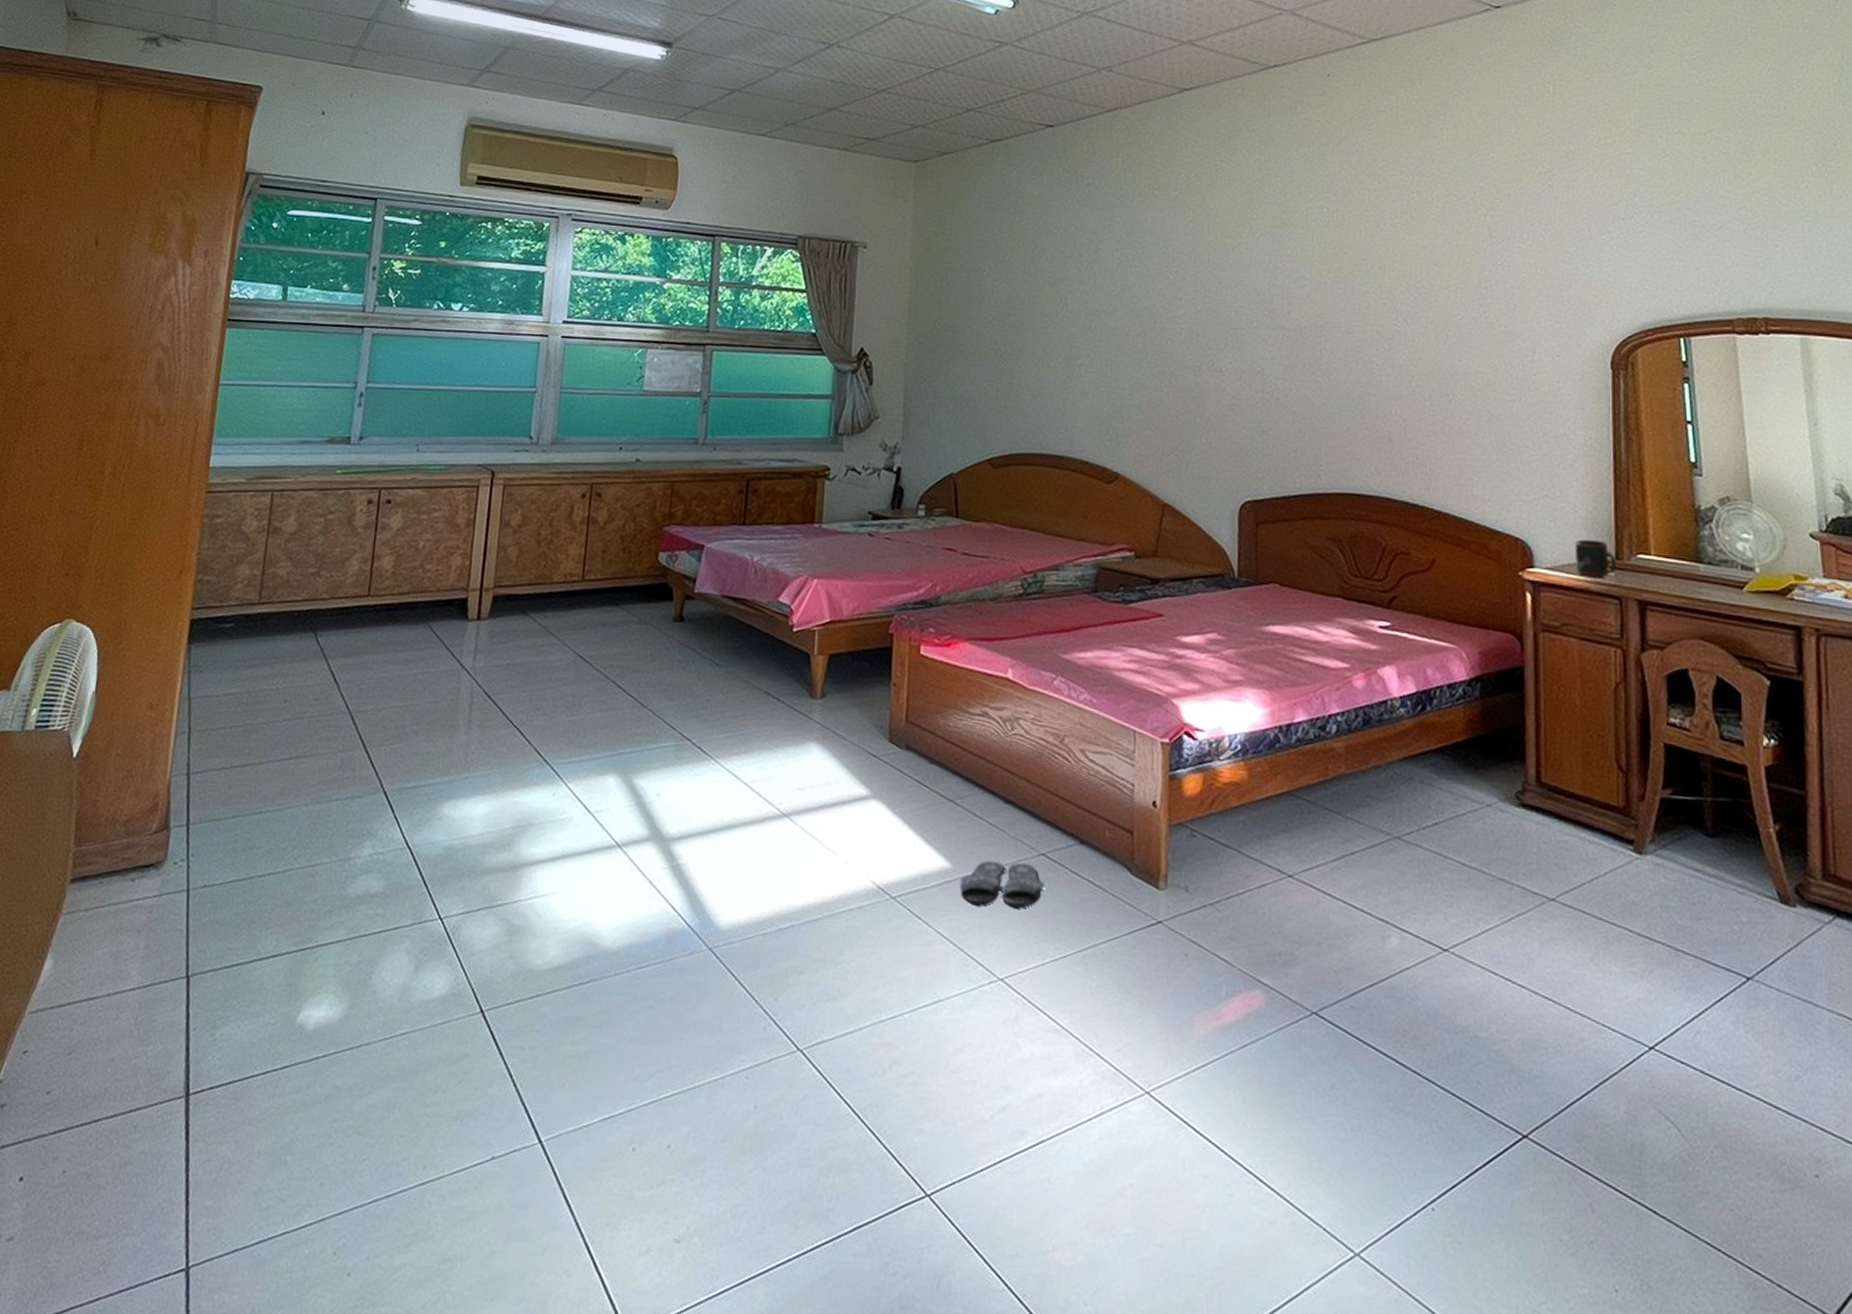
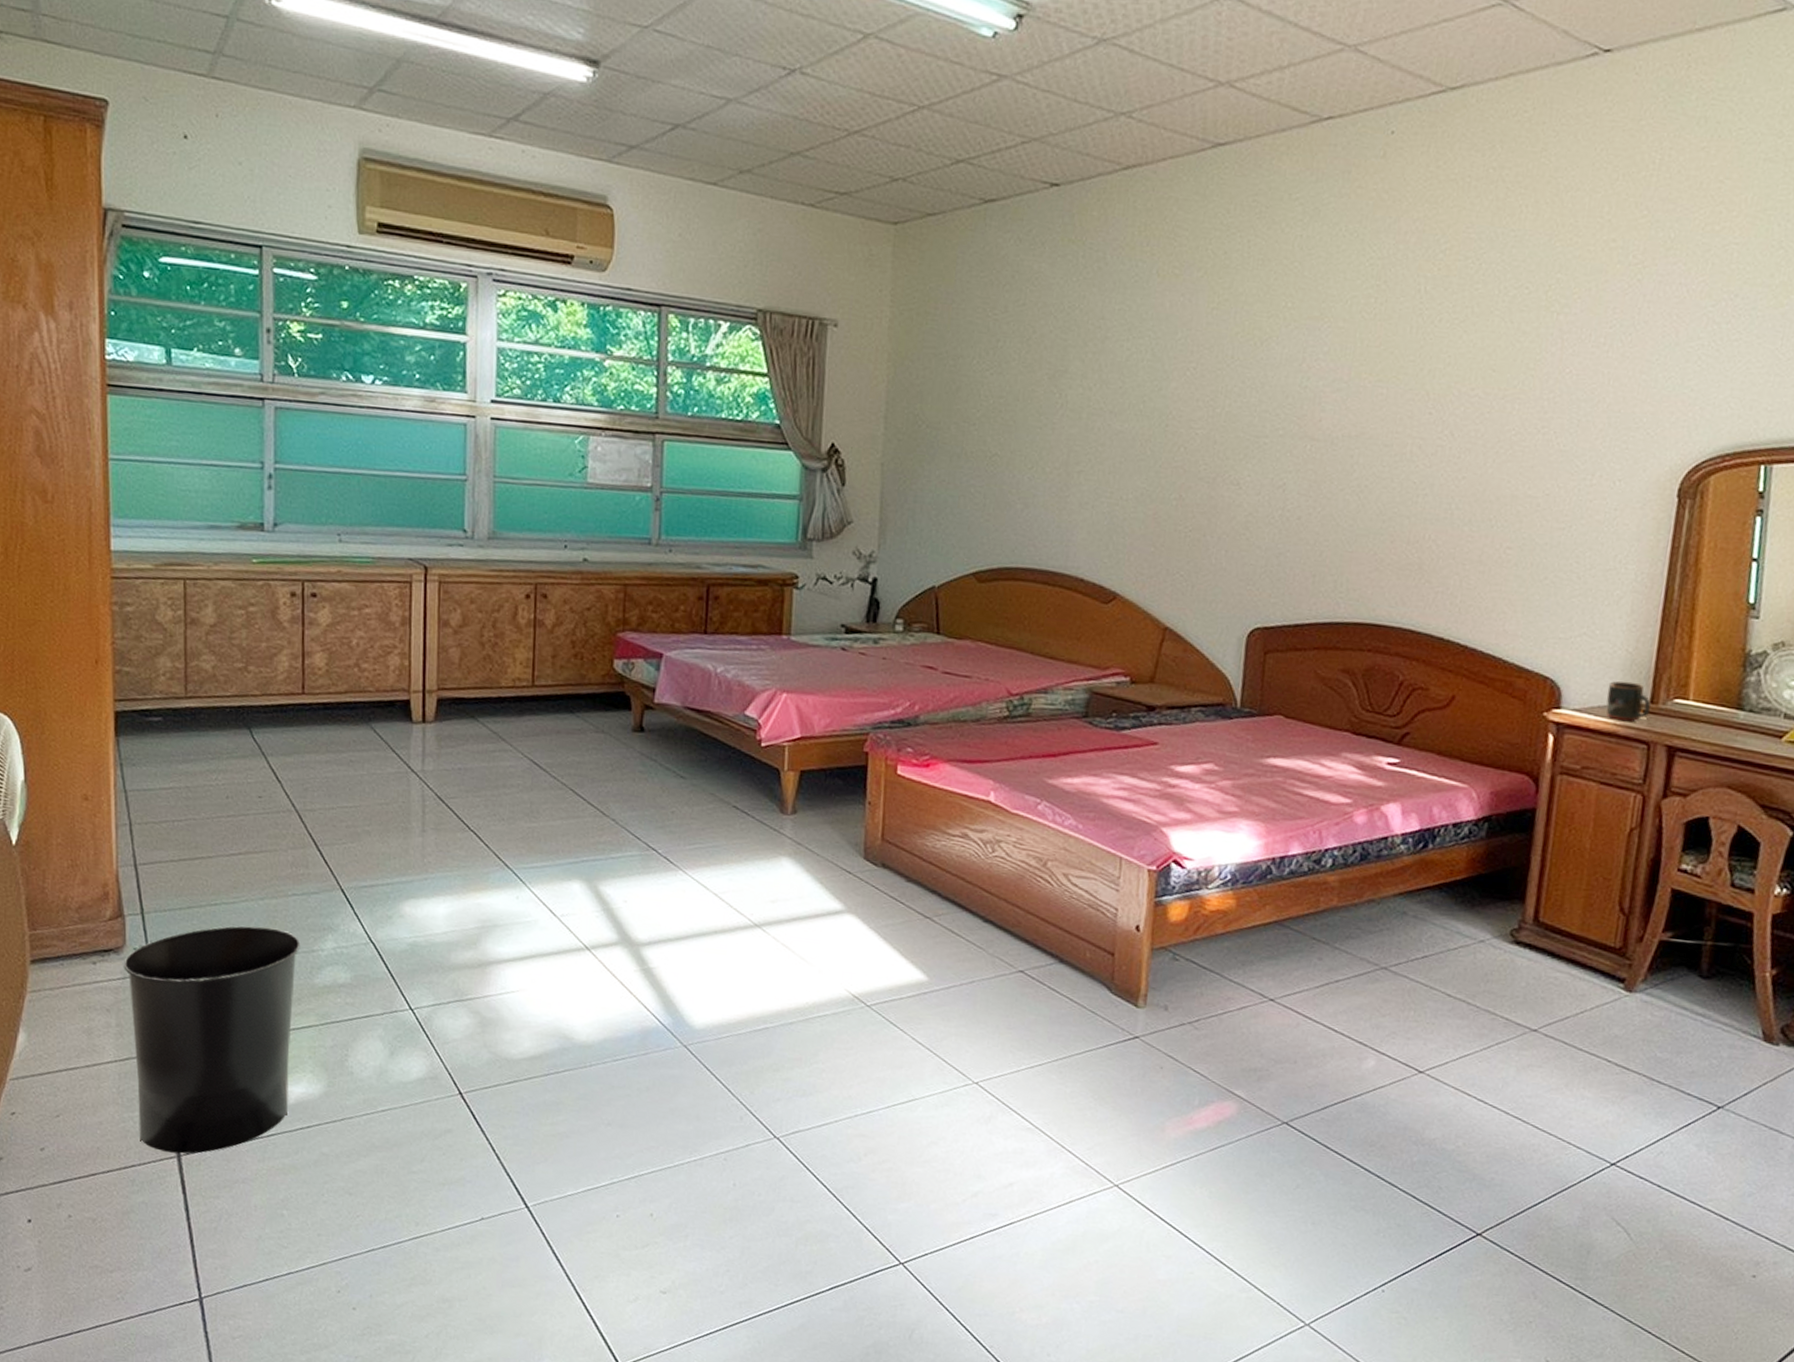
waste bin: none [149,834,339,1093] -> present [123,926,301,1154]
slippers: present [959,860,1044,908] -> none [936,975,1022,1020]

